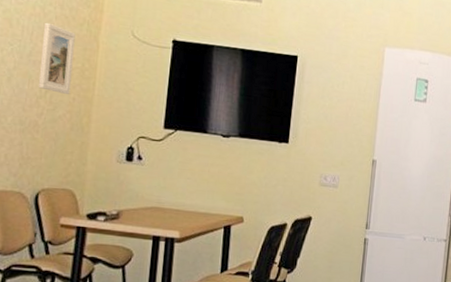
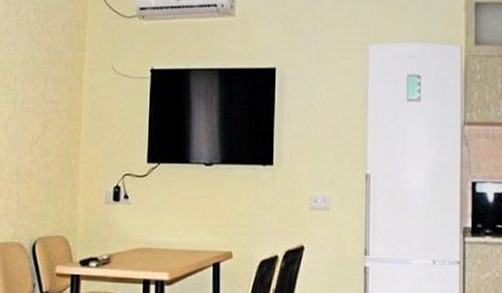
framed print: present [38,22,76,94] -> none [30,68,61,138]

